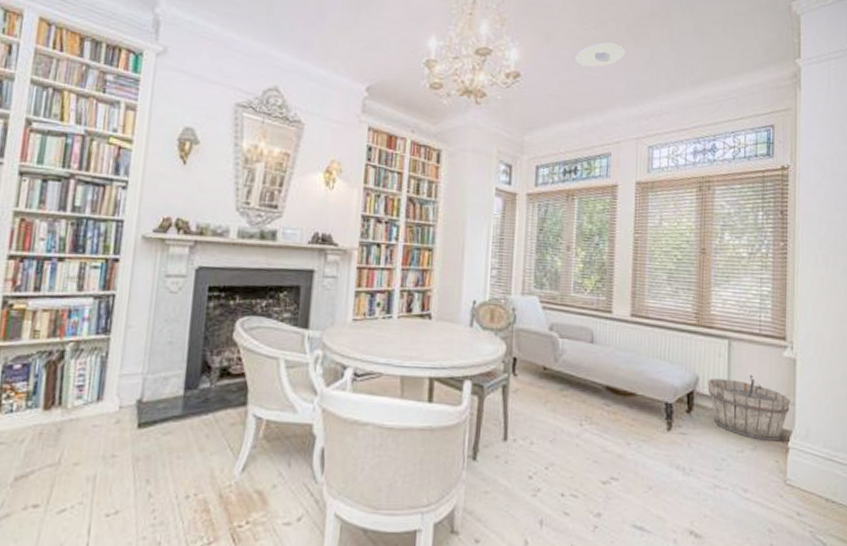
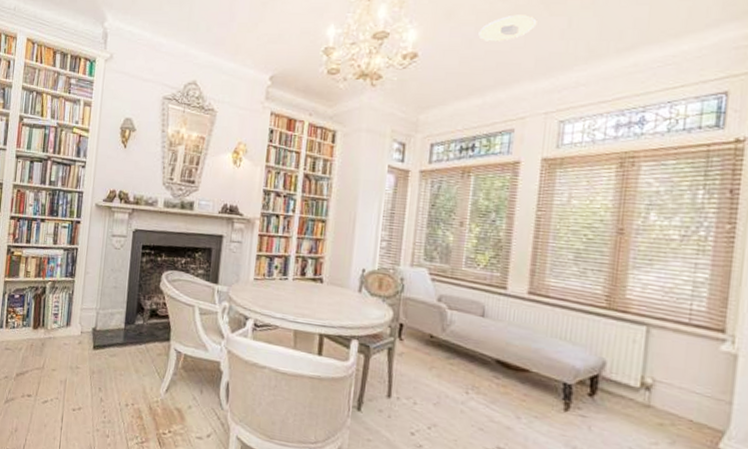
wooden bucket: present [707,374,790,441] -> none [616,364,726,440]

